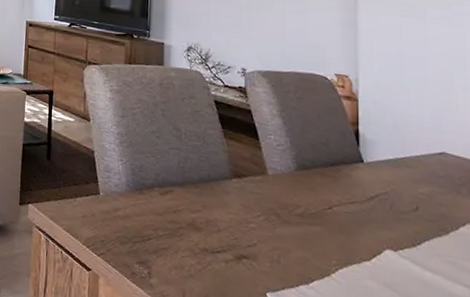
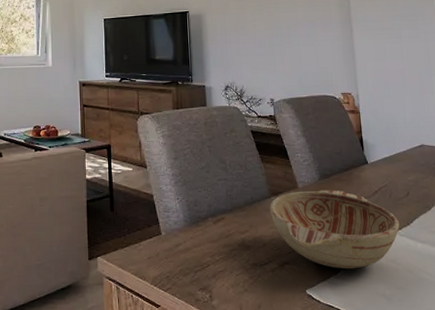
decorative bowl: none [229,177,401,284] -> present [269,189,400,269]

